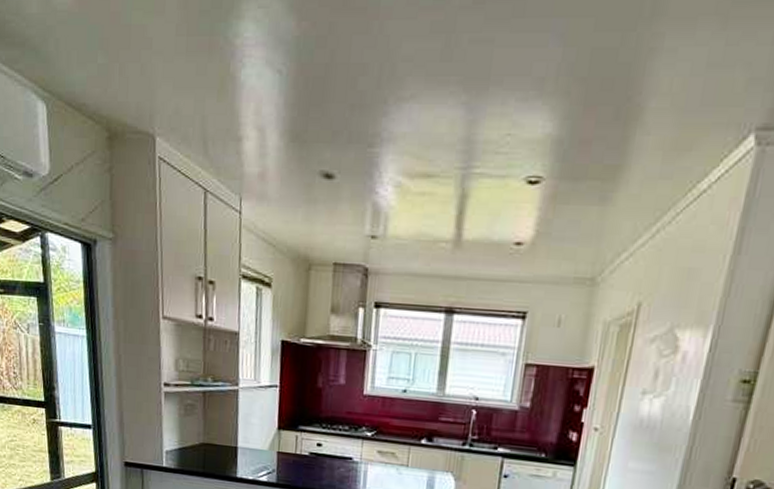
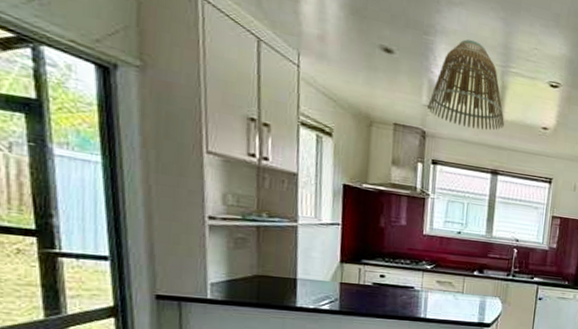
lamp shade: none [371,141,465,257] -> present [427,39,505,131]

